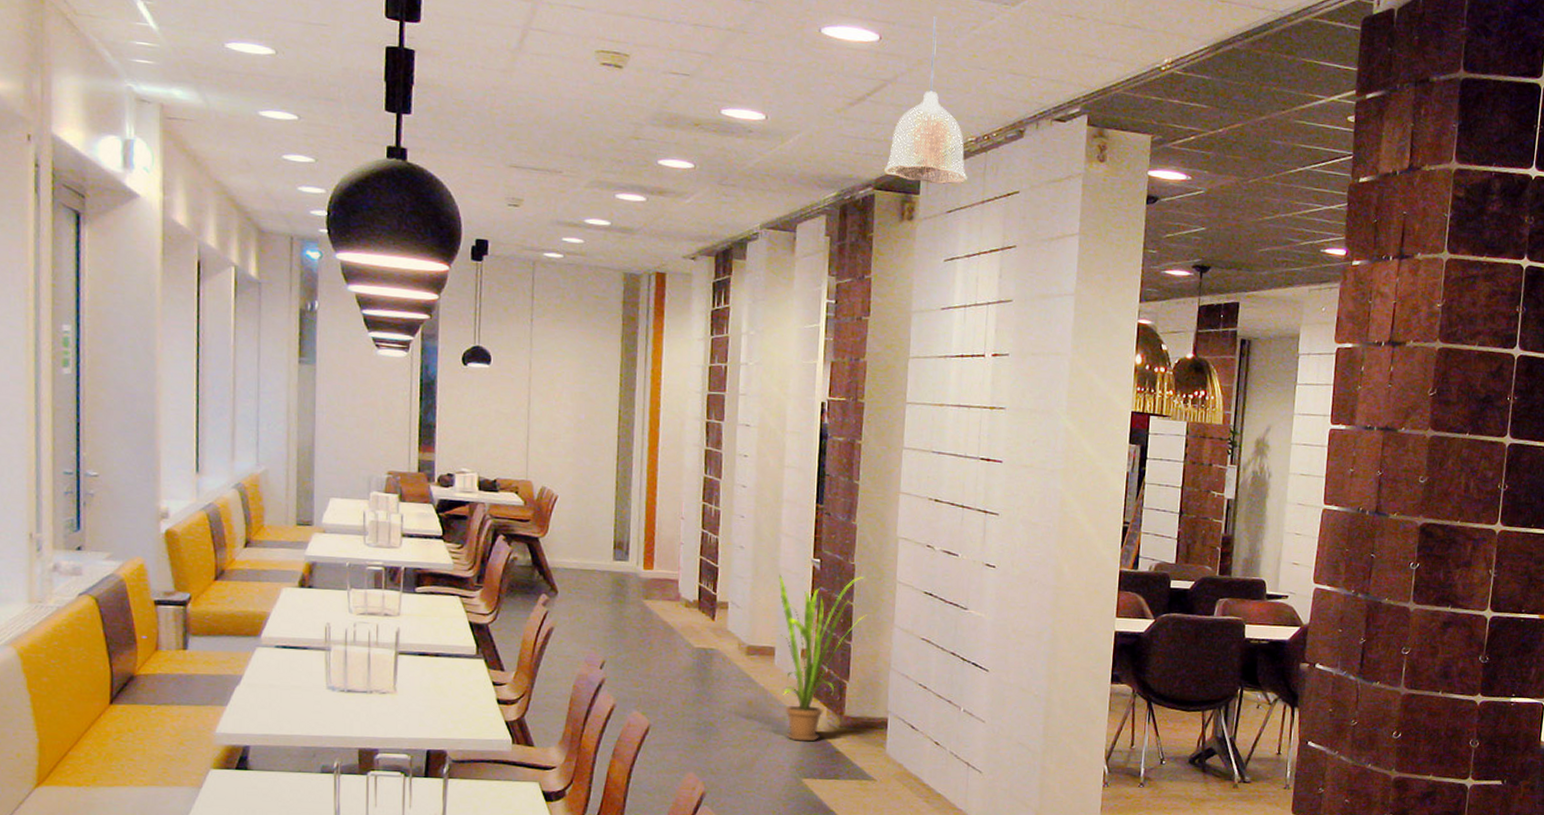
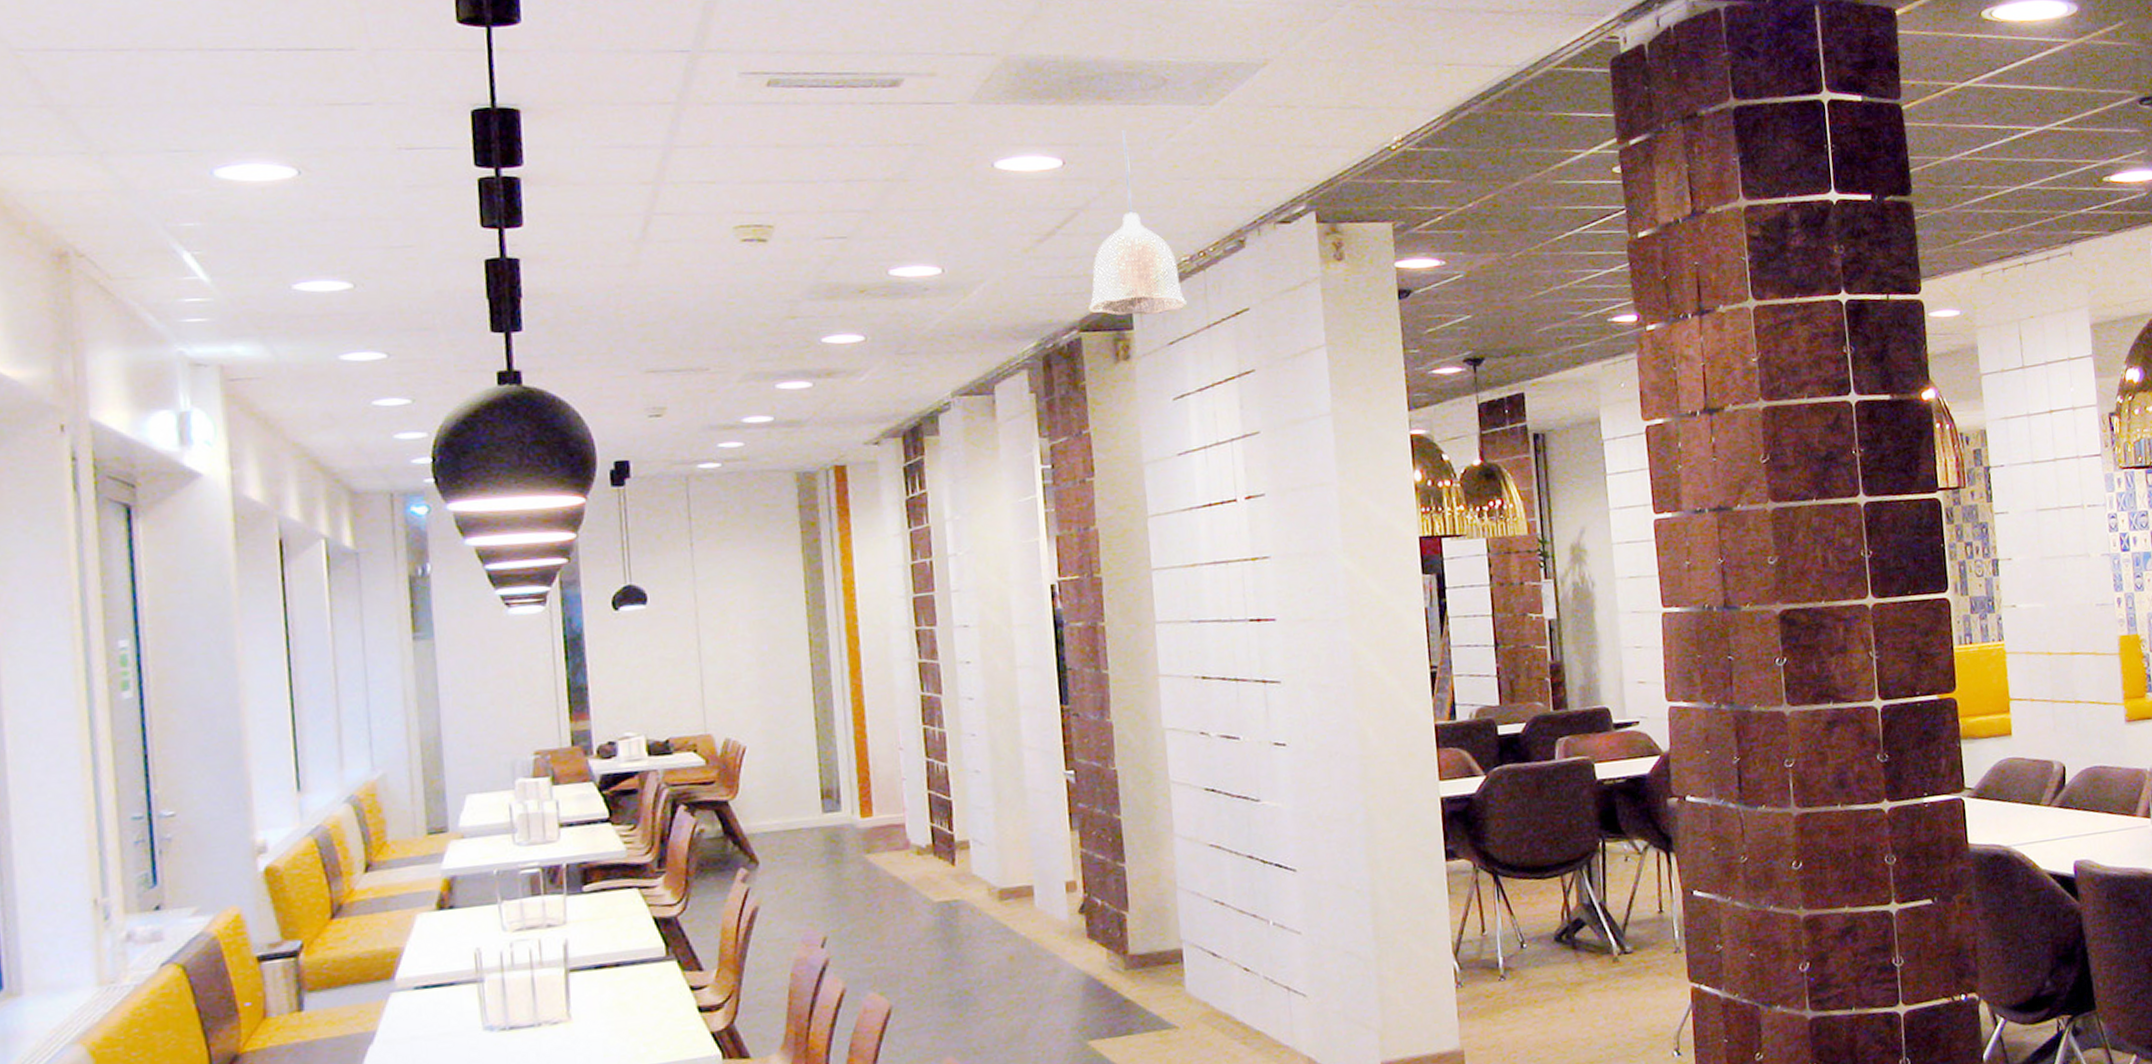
house plant: present [778,574,868,742] -> none [1025,780,1141,997]

